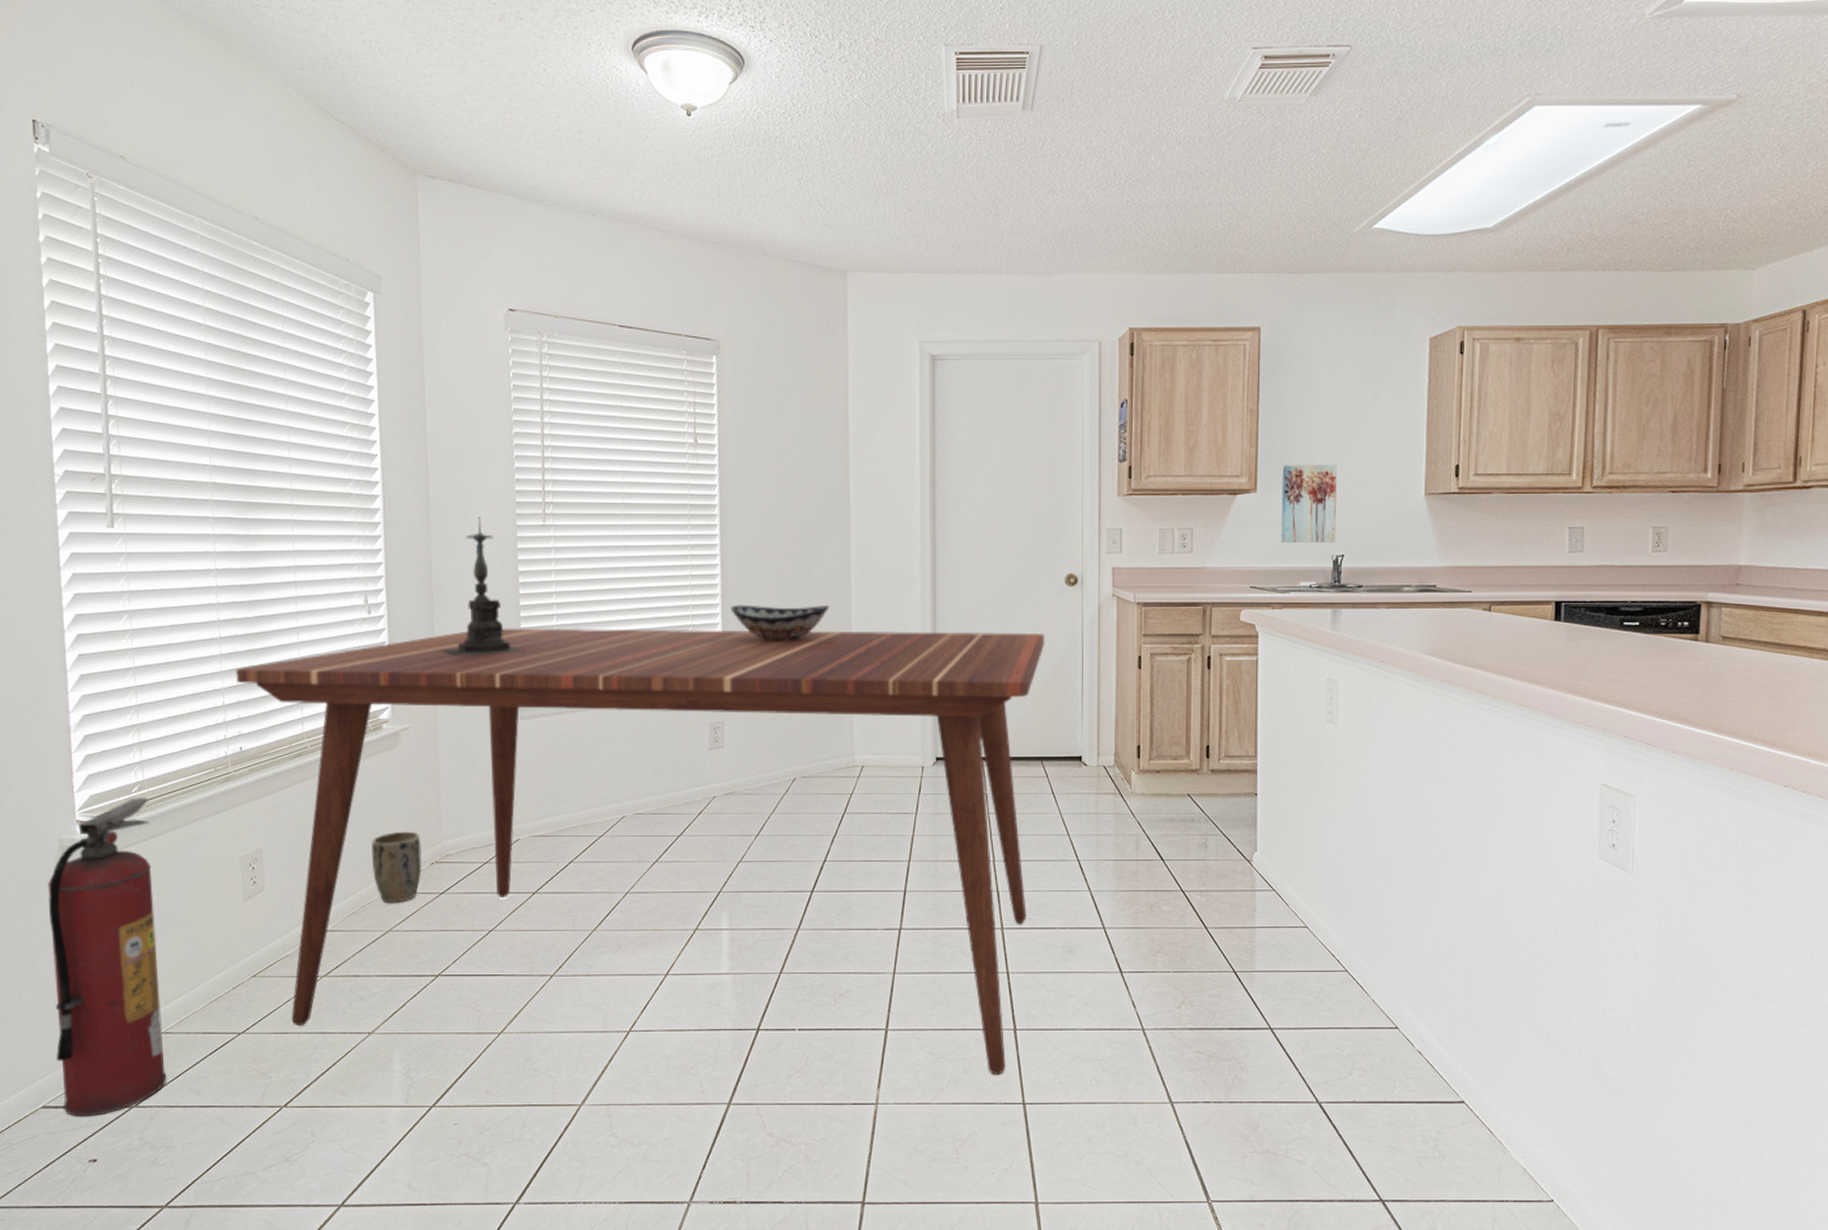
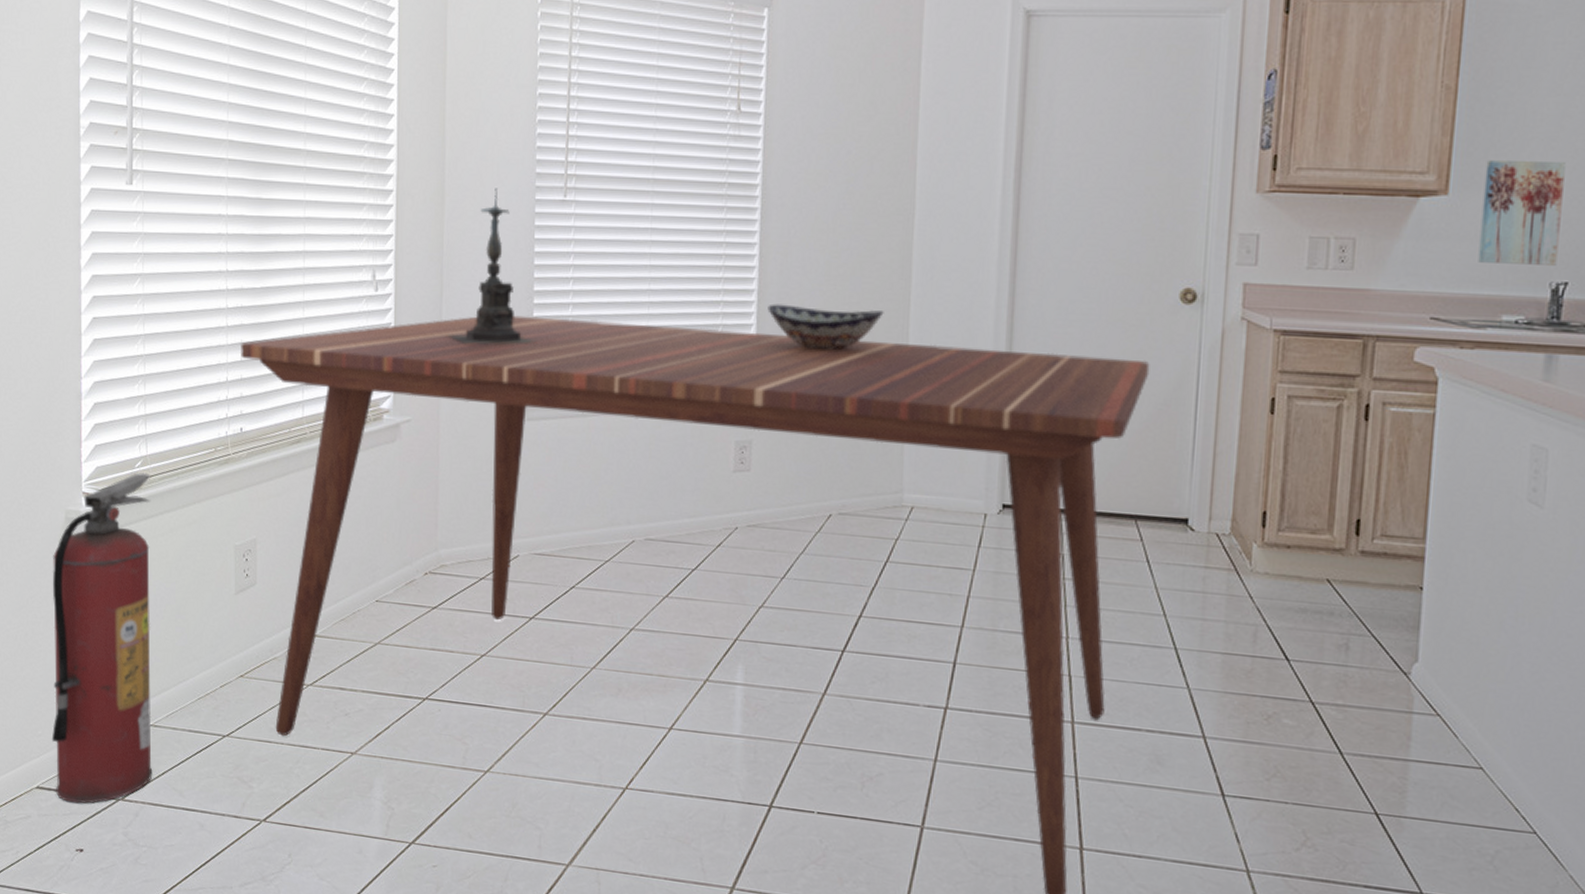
plant pot: present [371,831,422,904] -> none [365,534,416,614]

